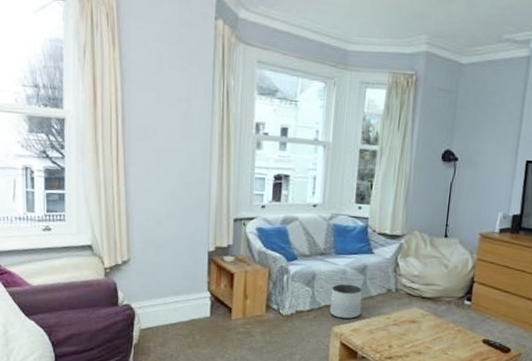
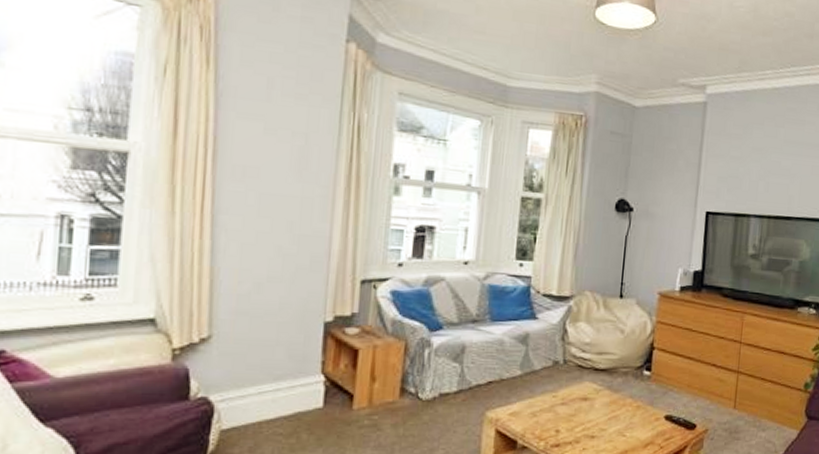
planter: present [330,284,363,320] -> none [483,357,524,401]

